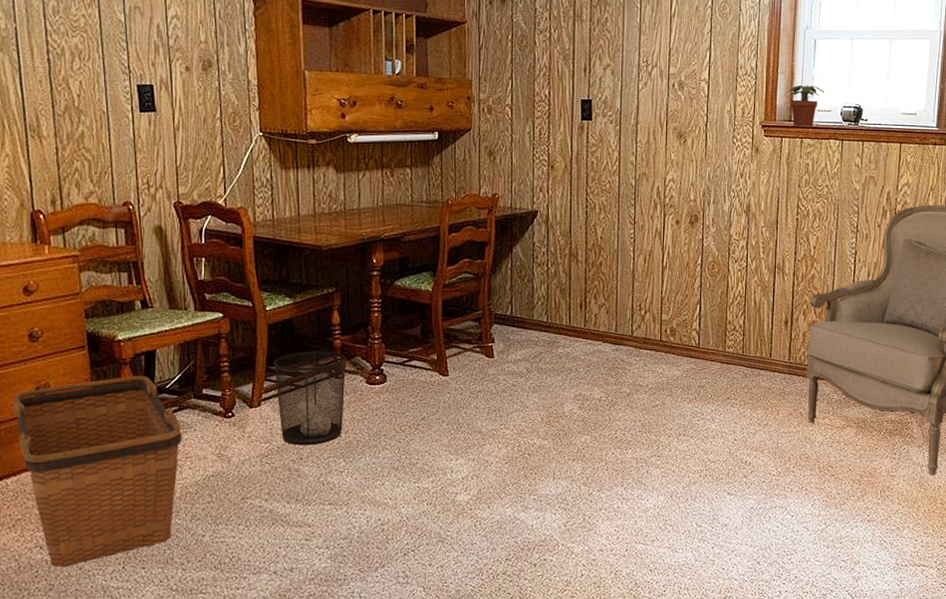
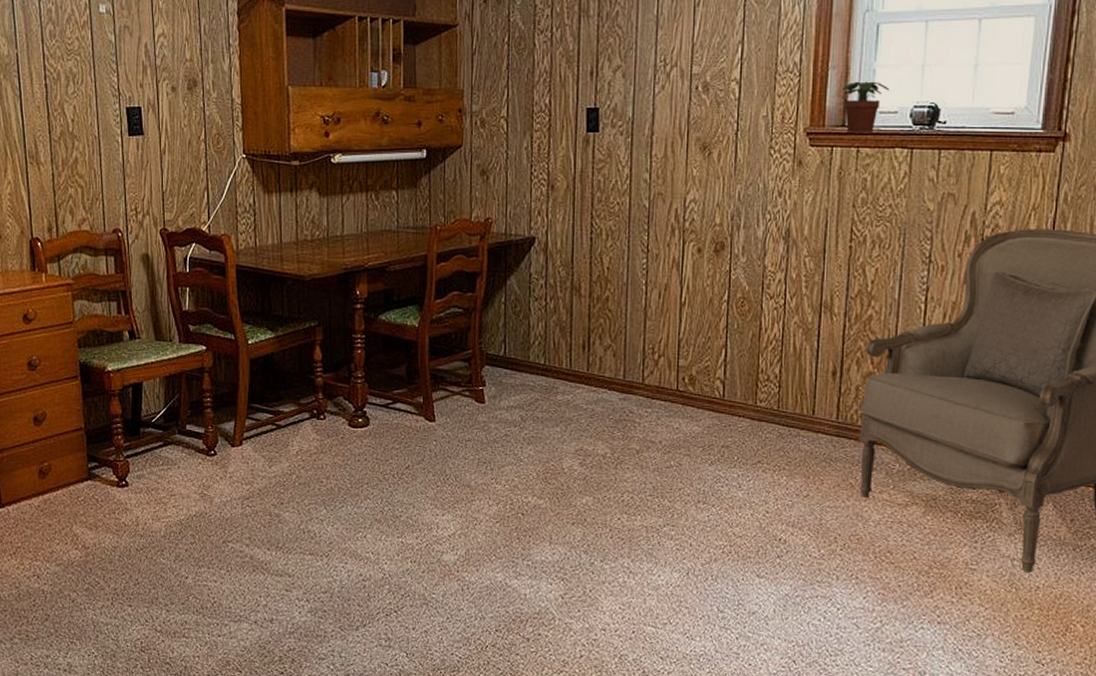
bicycle basket: present [13,375,182,567] -> none [14,408,167,598]
waste bin: present [273,351,346,446] -> none [255,389,328,490]

